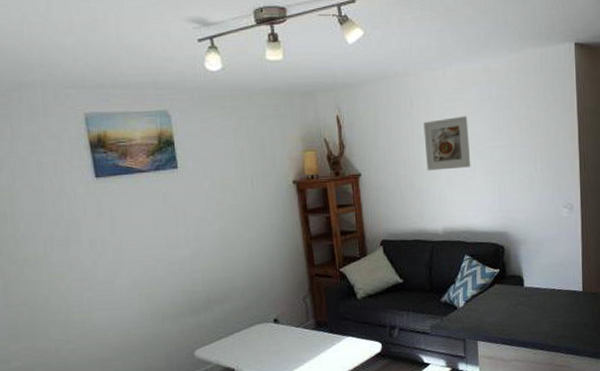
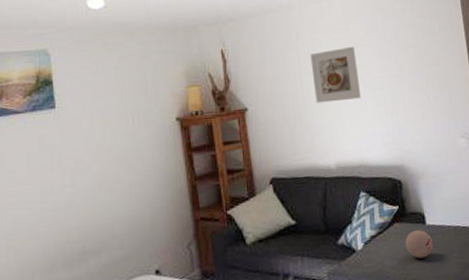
decorative ball: none [503,291,529,317] -> present [405,230,433,259]

